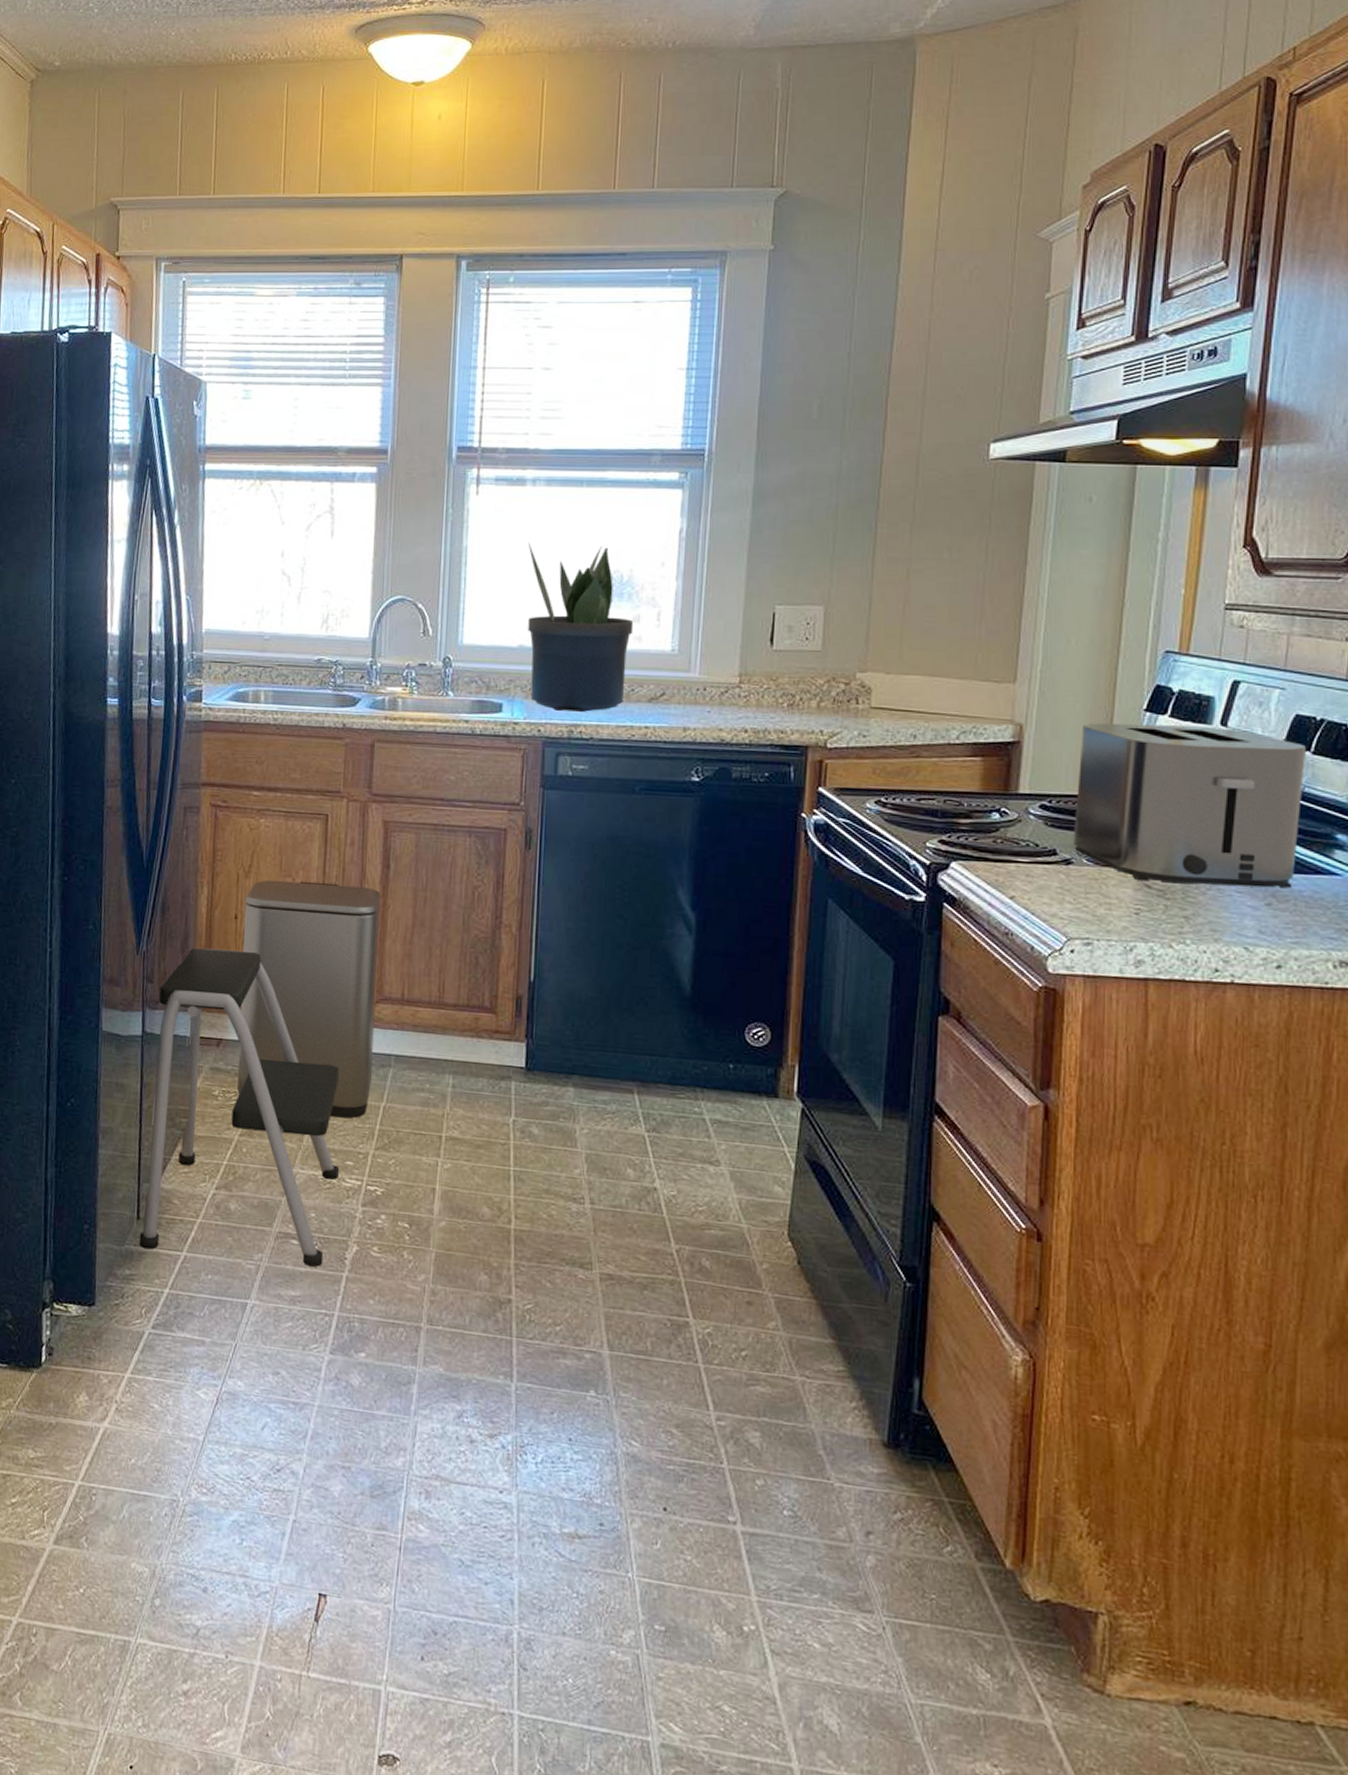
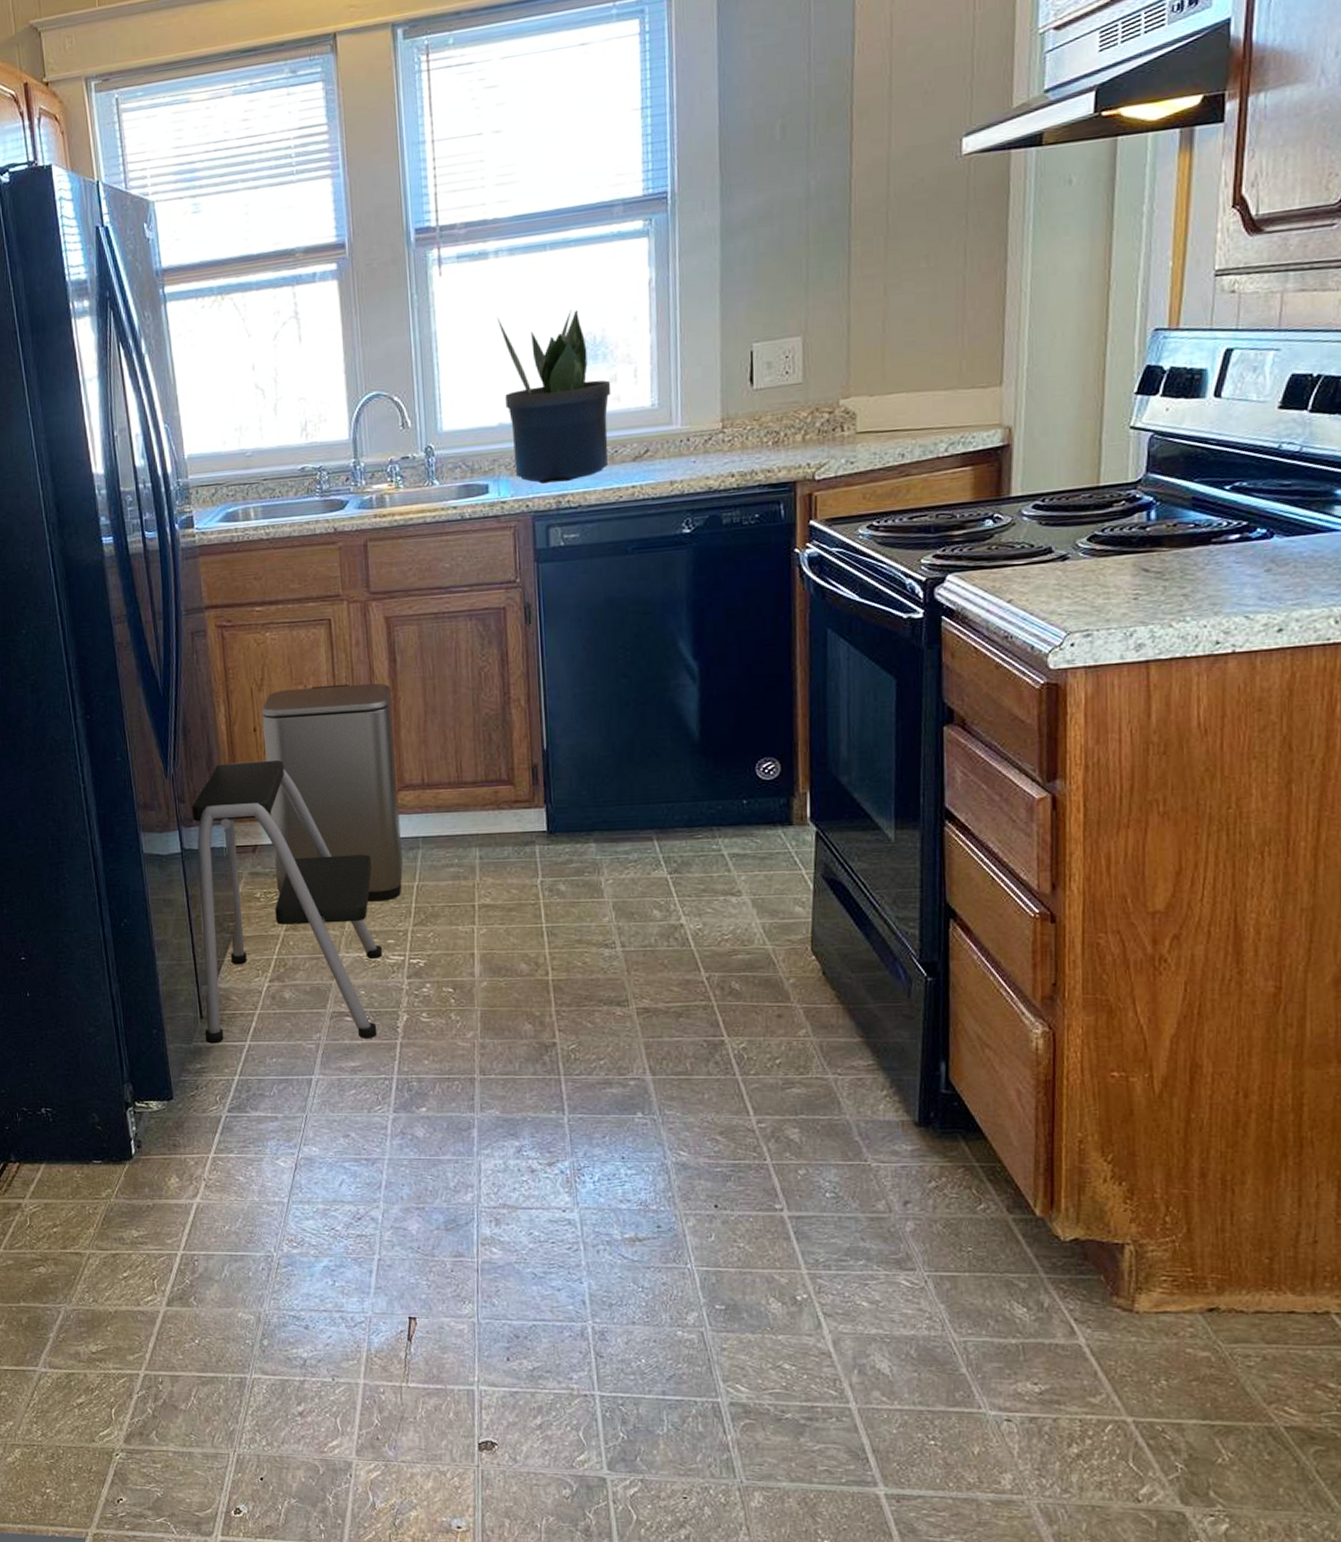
toaster: present [1072,722,1307,888] -> none [1068,399,1304,566]

